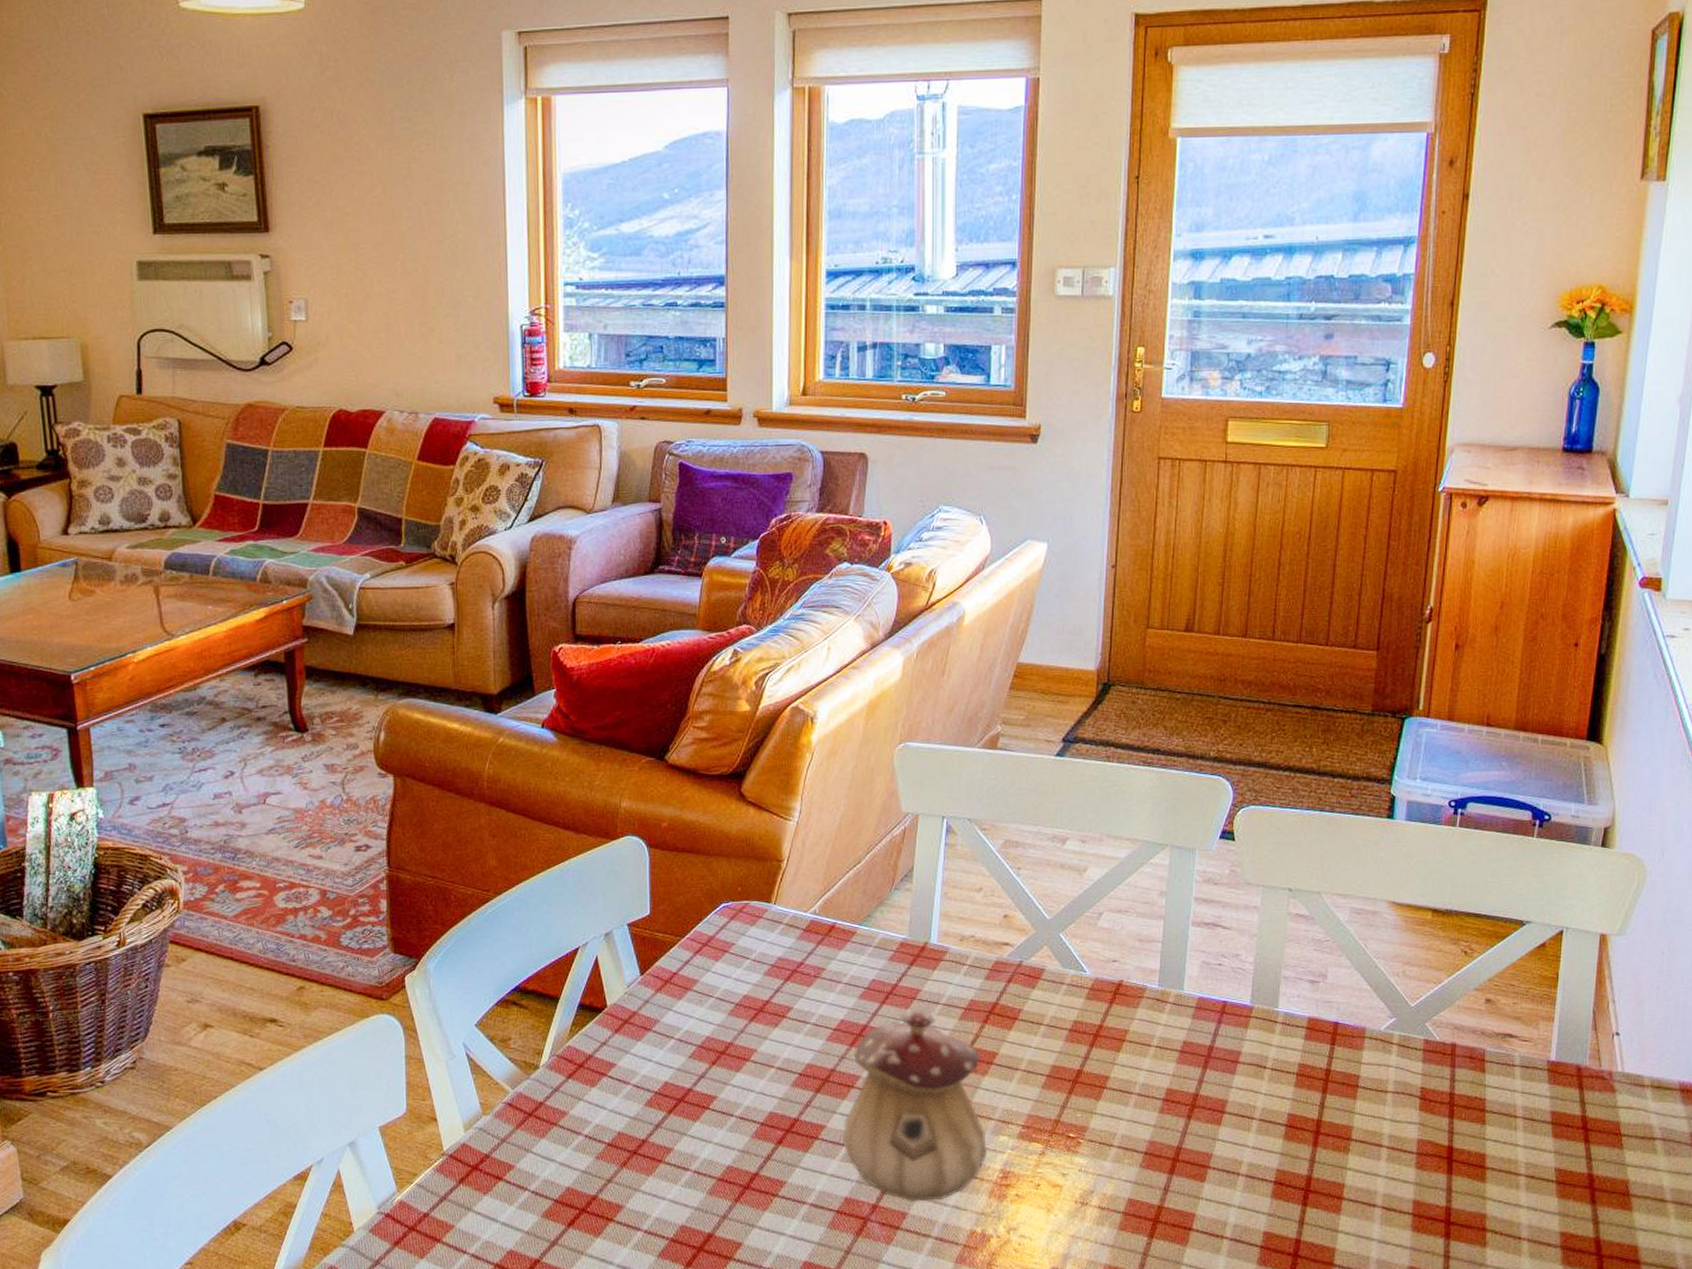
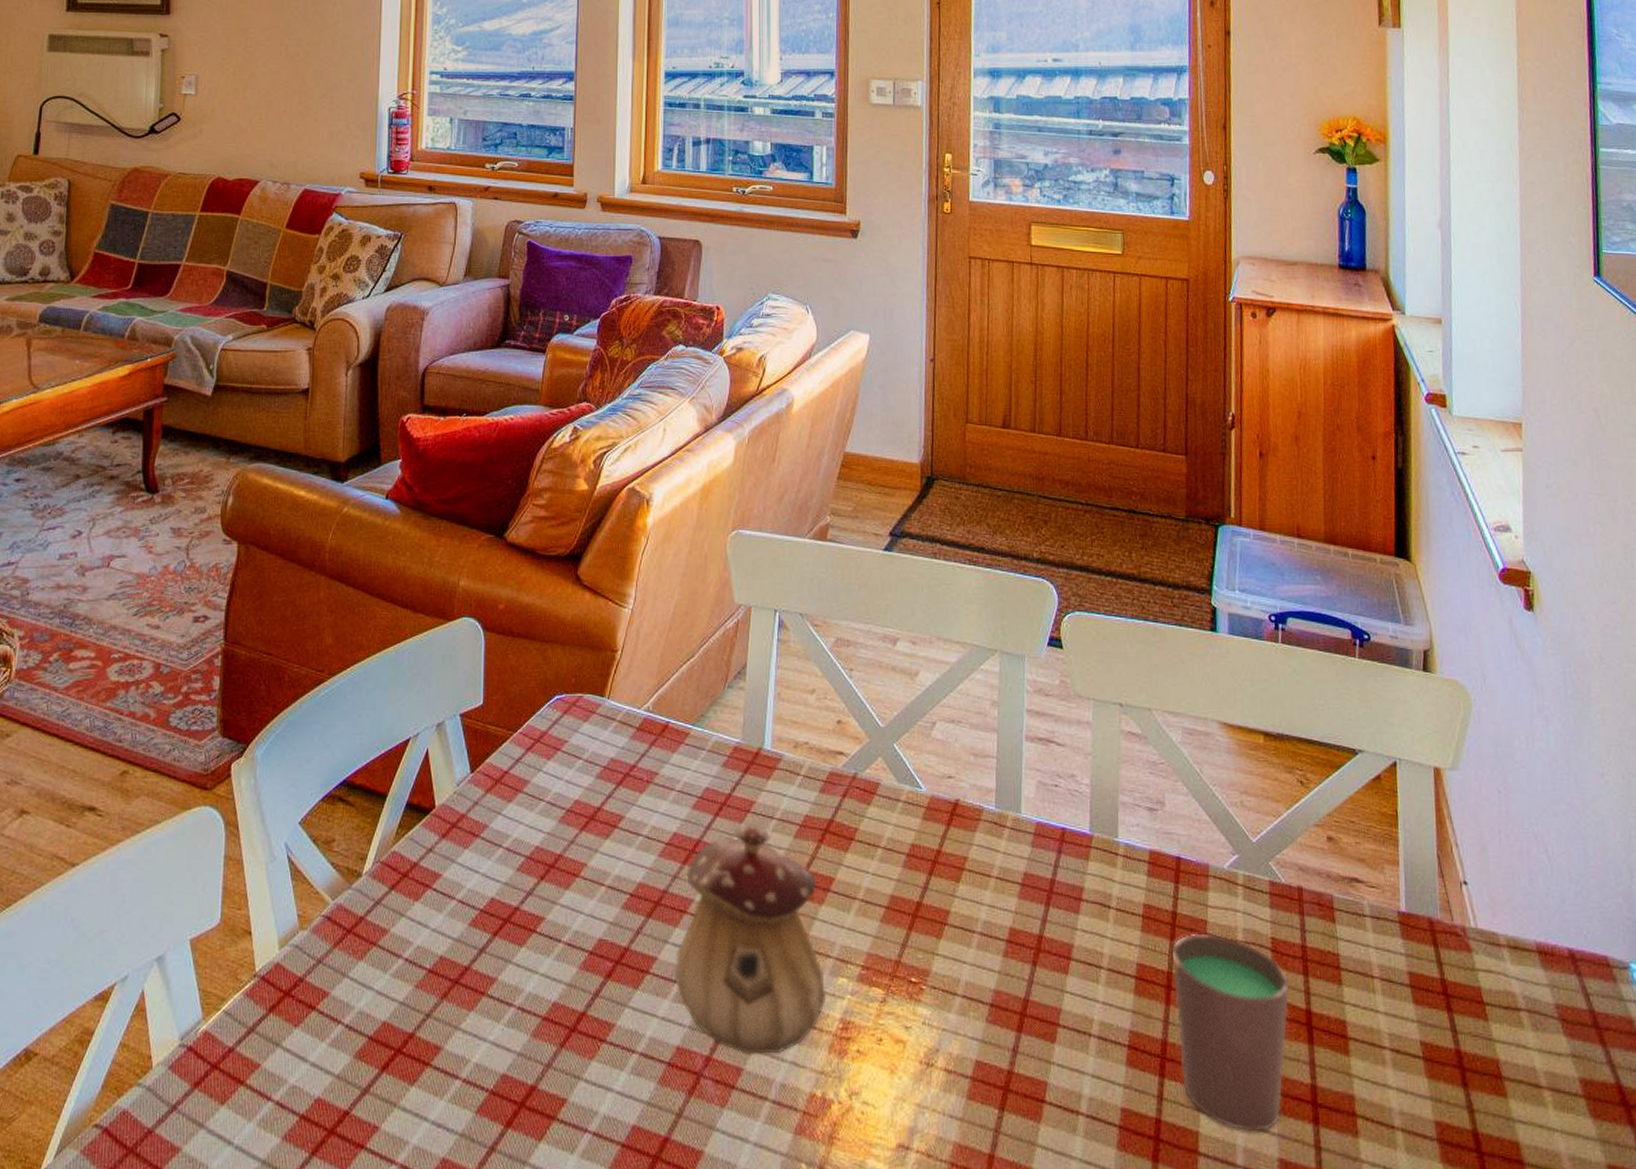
cup: none [1322,1086,1435,1247] -> present [1171,933,1290,1132]

